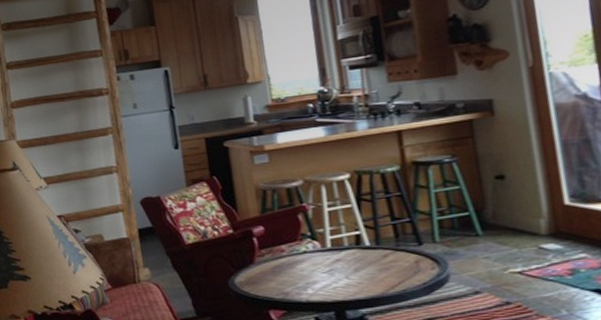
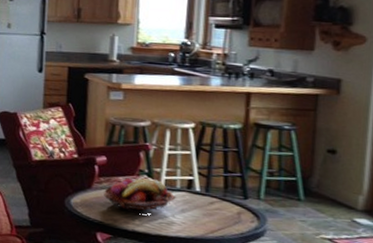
fruit basket: none [268,241,347,282] -> present [104,178,177,213]

